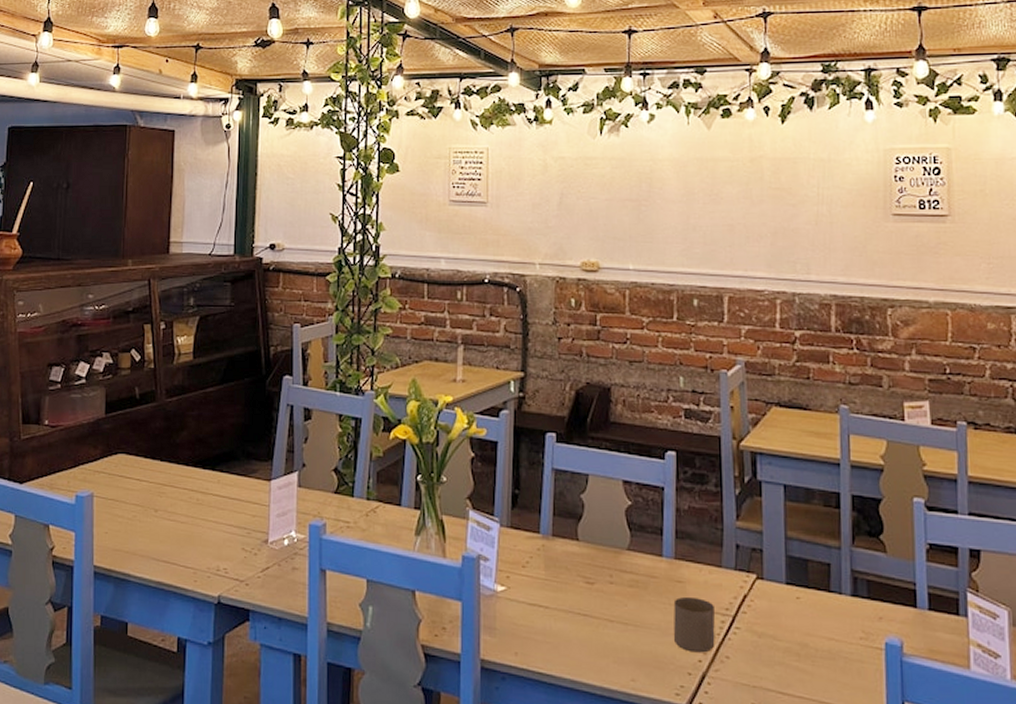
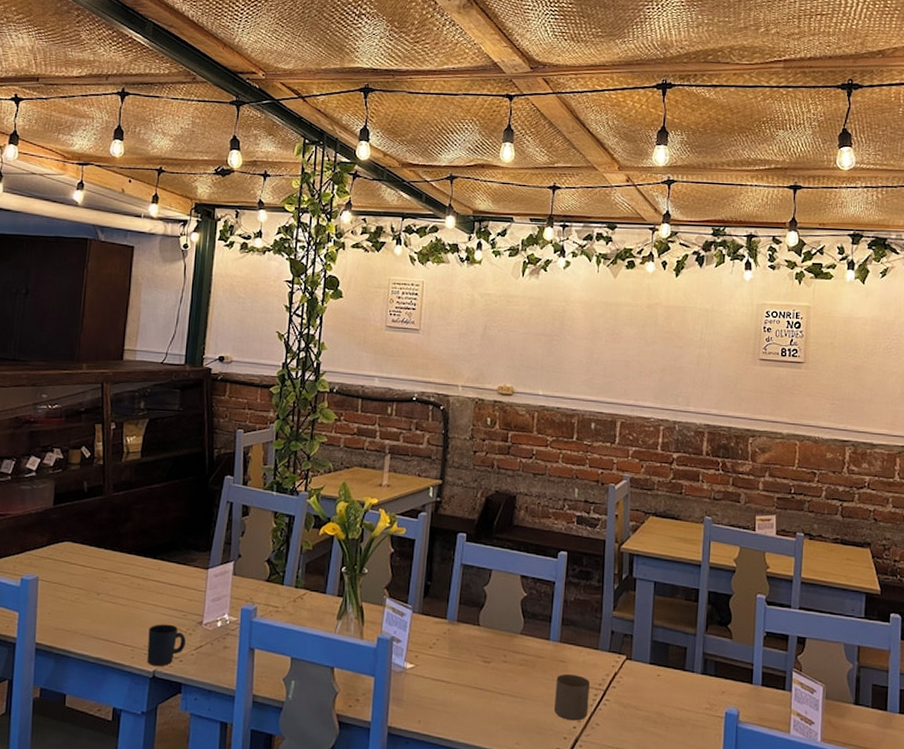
mug: none [211,543,251,591] -> present [147,624,186,667]

